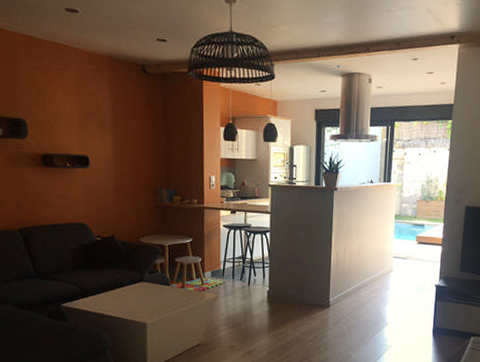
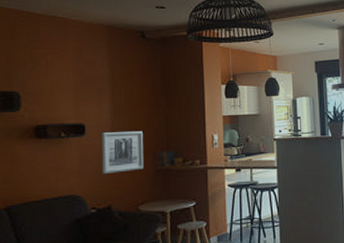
wall art: none [105,166,145,206] -> present [101,131,144,174]

